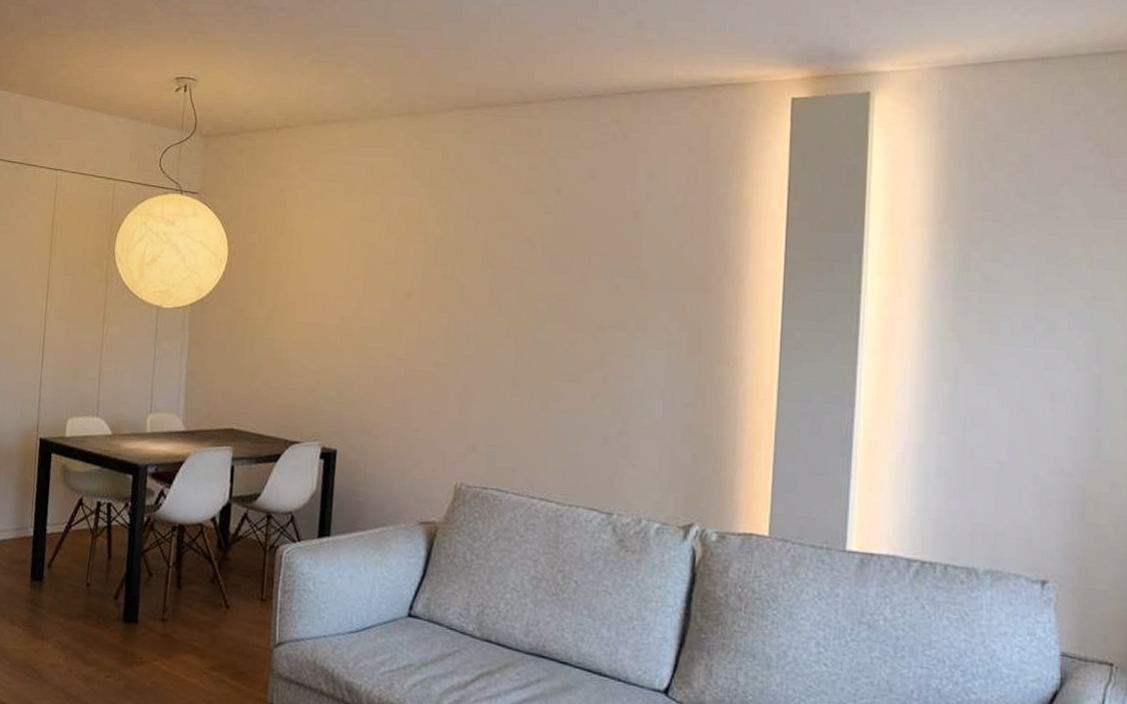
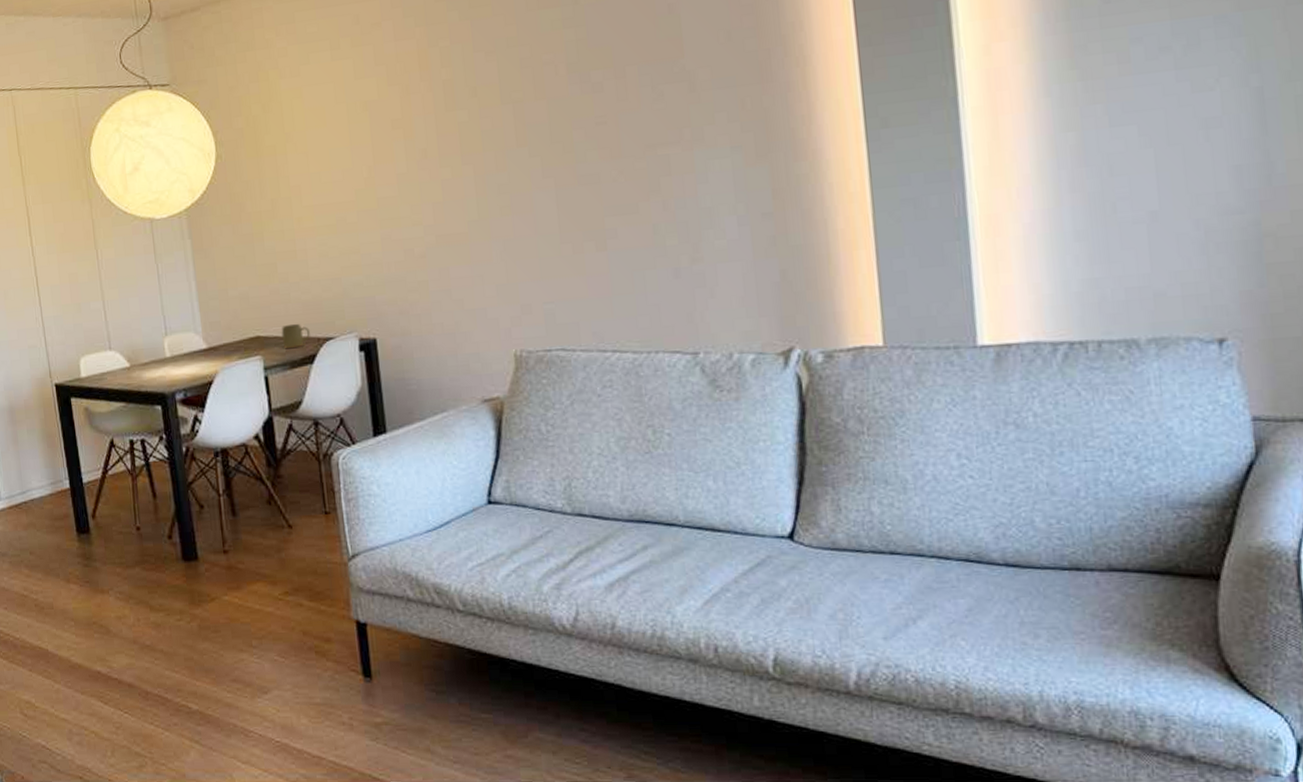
mug: none [253,423,279,445] -> present [281,323,310,348]

